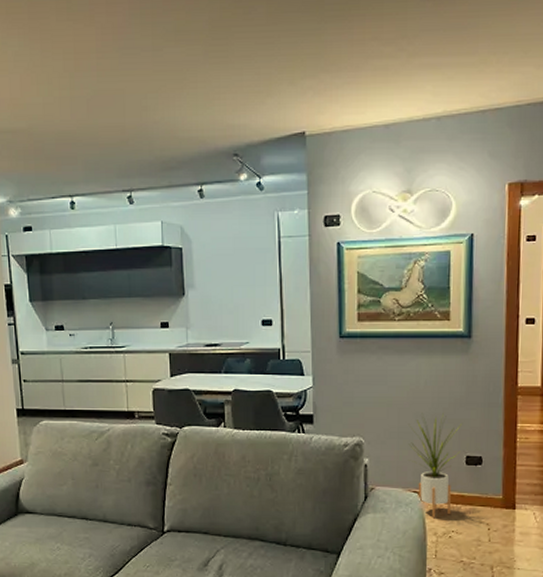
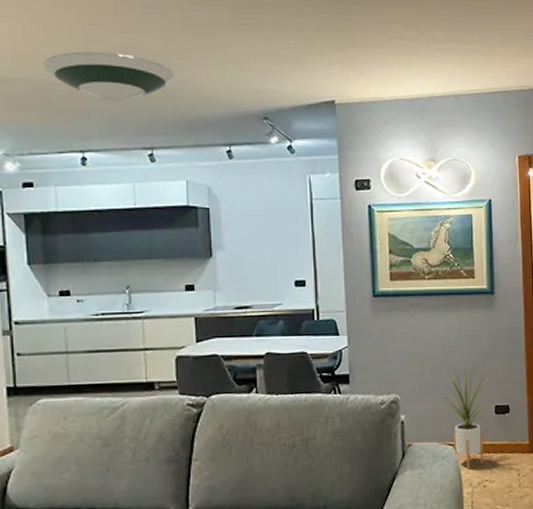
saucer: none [36,98,151,148] -> present [42,51,175,103]

